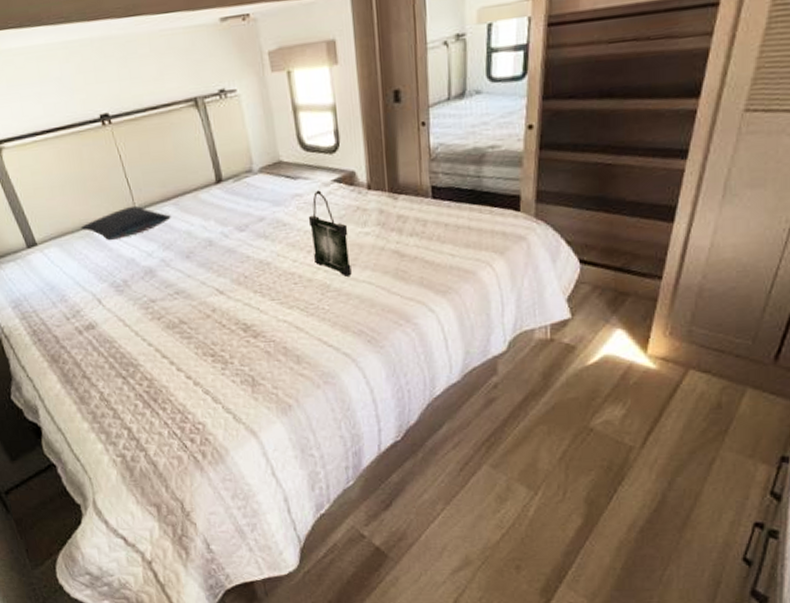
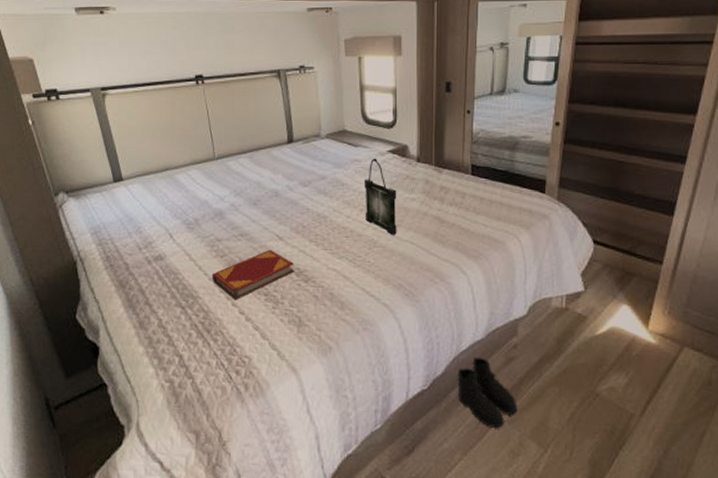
pillow: present [80,205,171,241] -> none [164,155,245,183]
hardback book: none [150,305,242,365] -> present [212,249,295,301]
boots: none [432,401,503,475] -> present [456,356,518,429]

